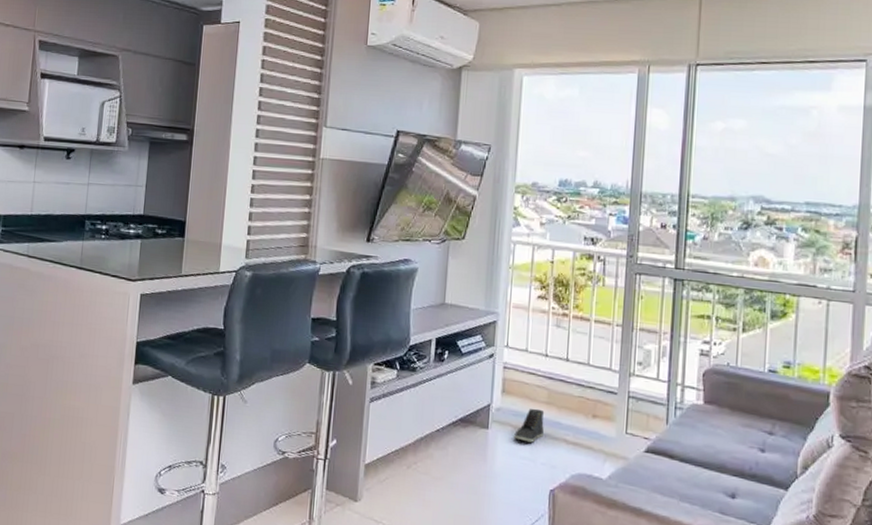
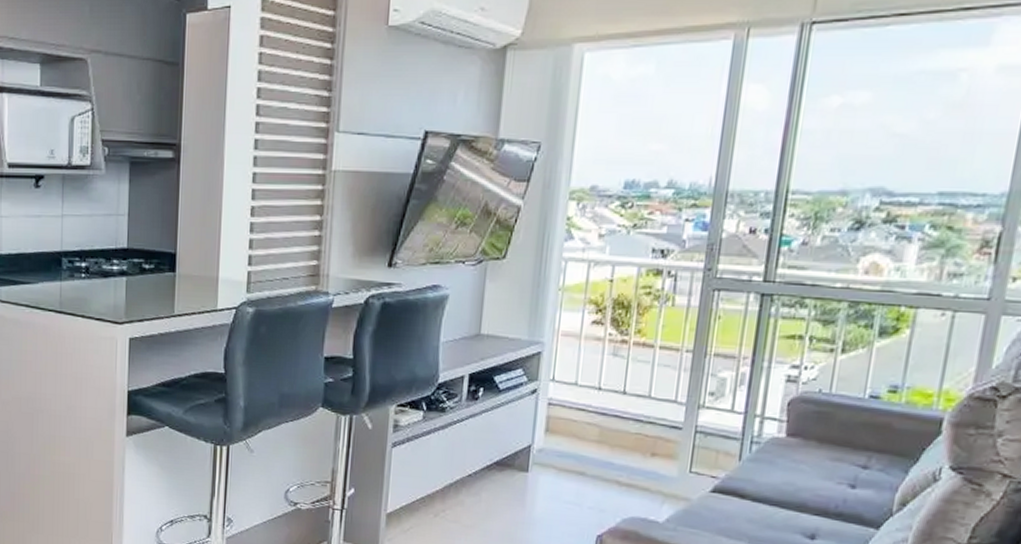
sneaker: present [514,408,545,443] -> none [558,448,595,485]

